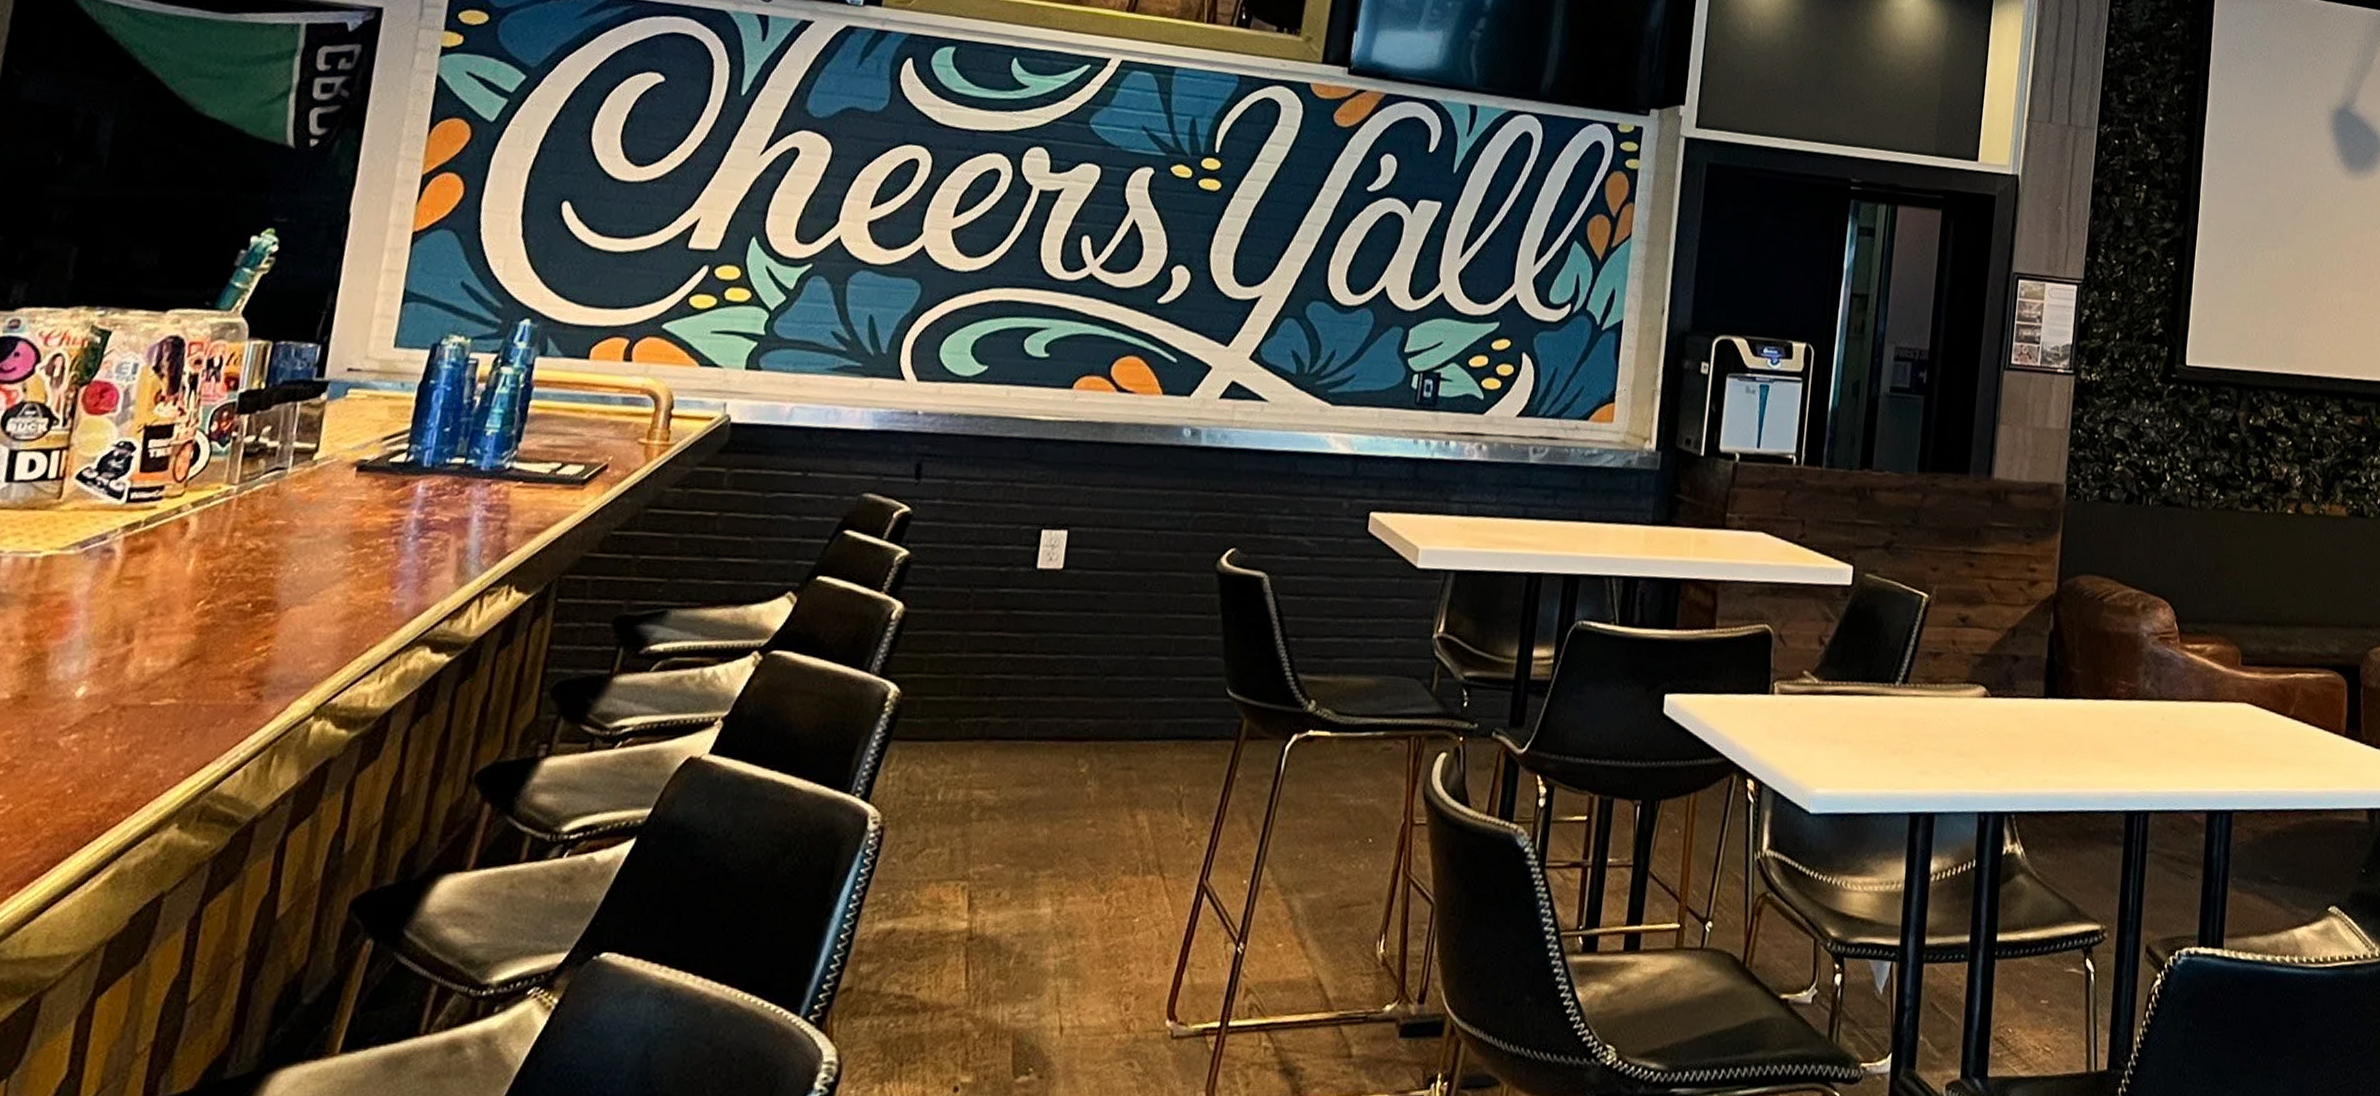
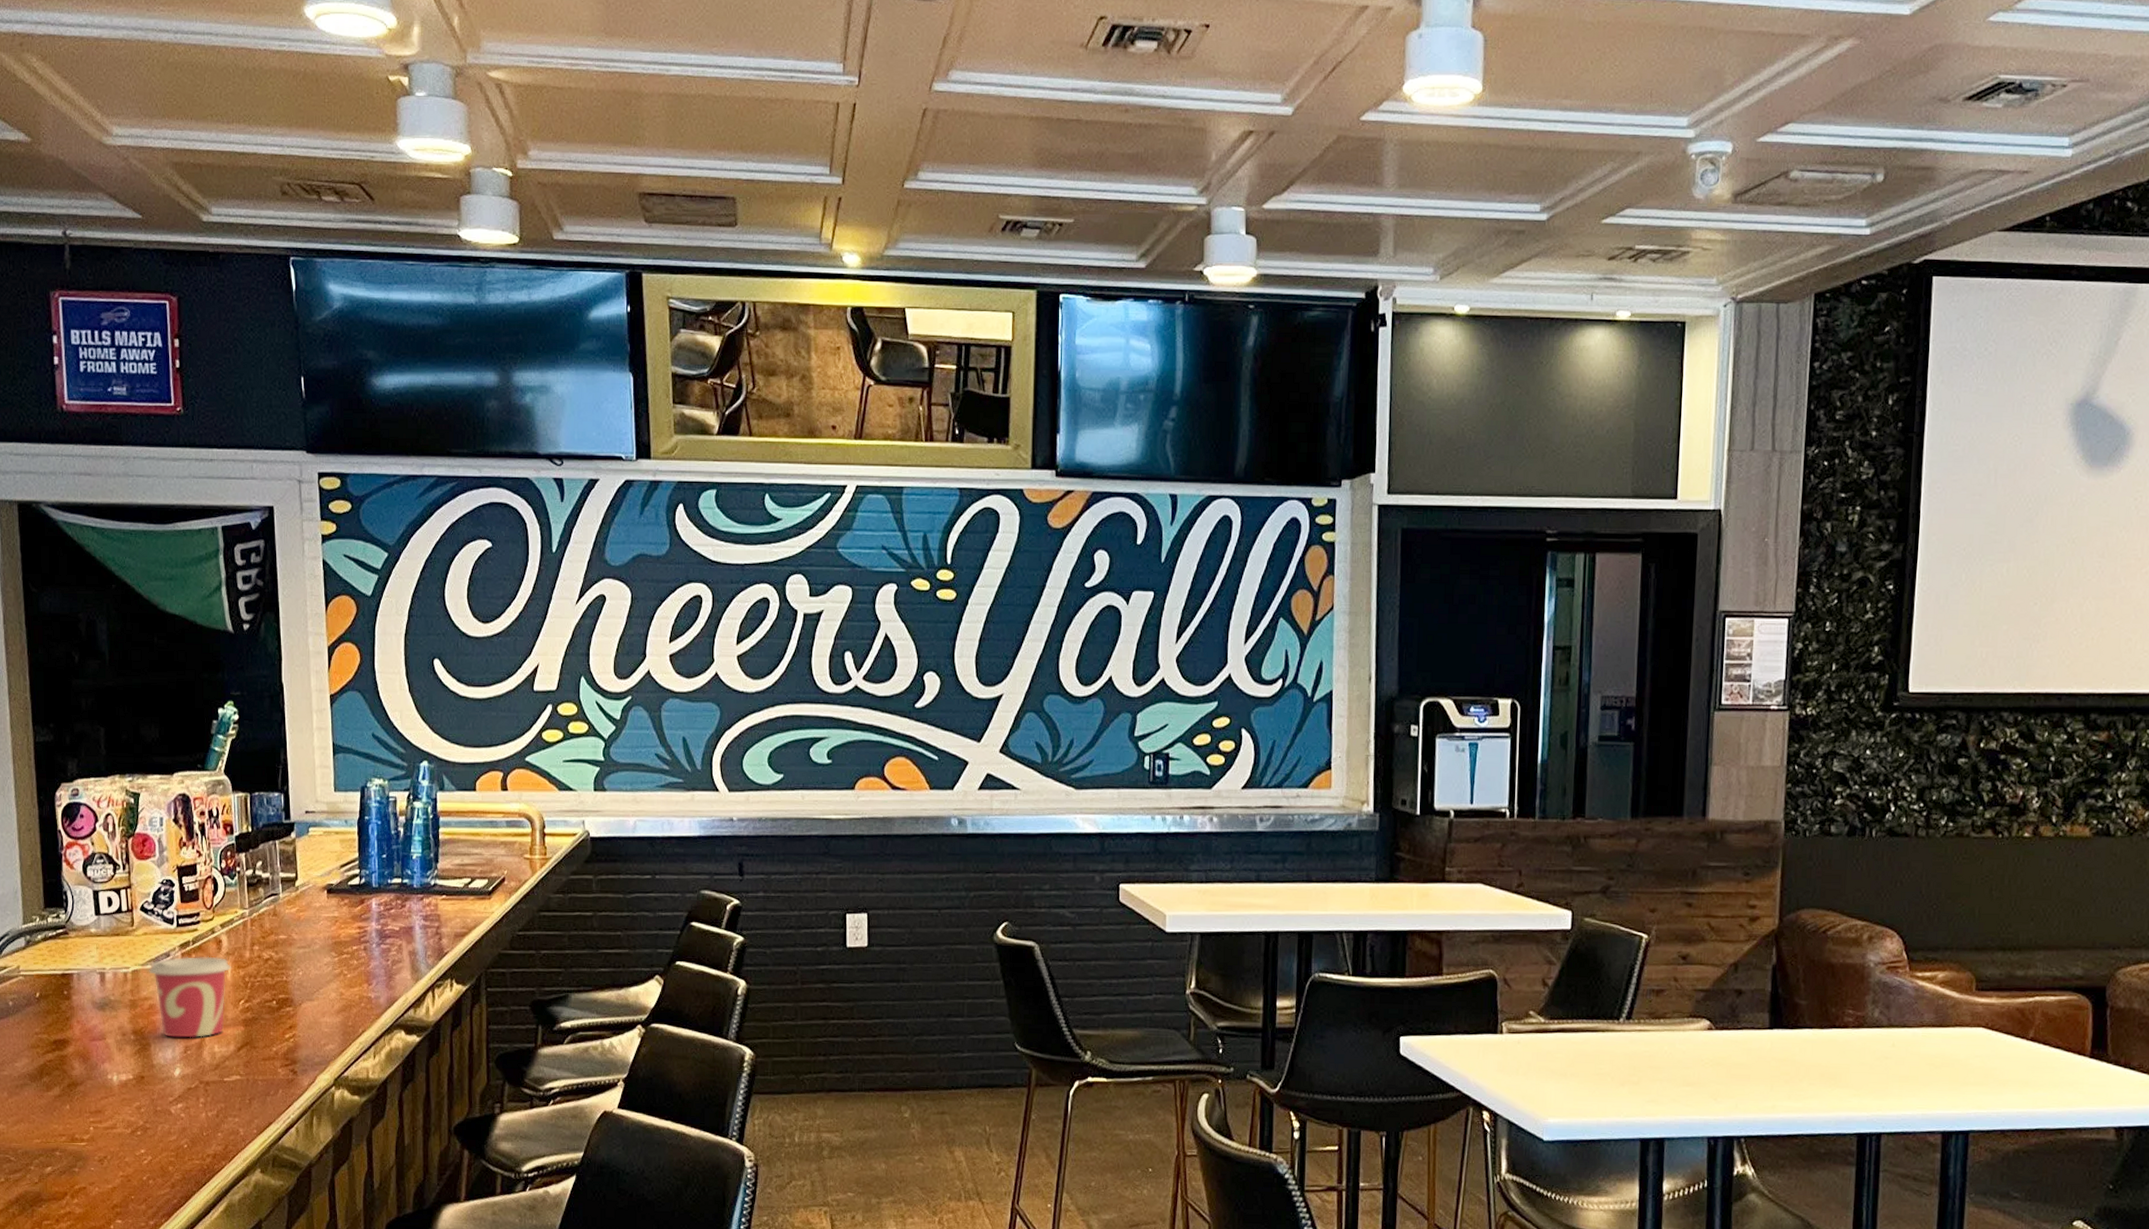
cup: none [68,541,196,648] -> present [148,956,231,1038]

